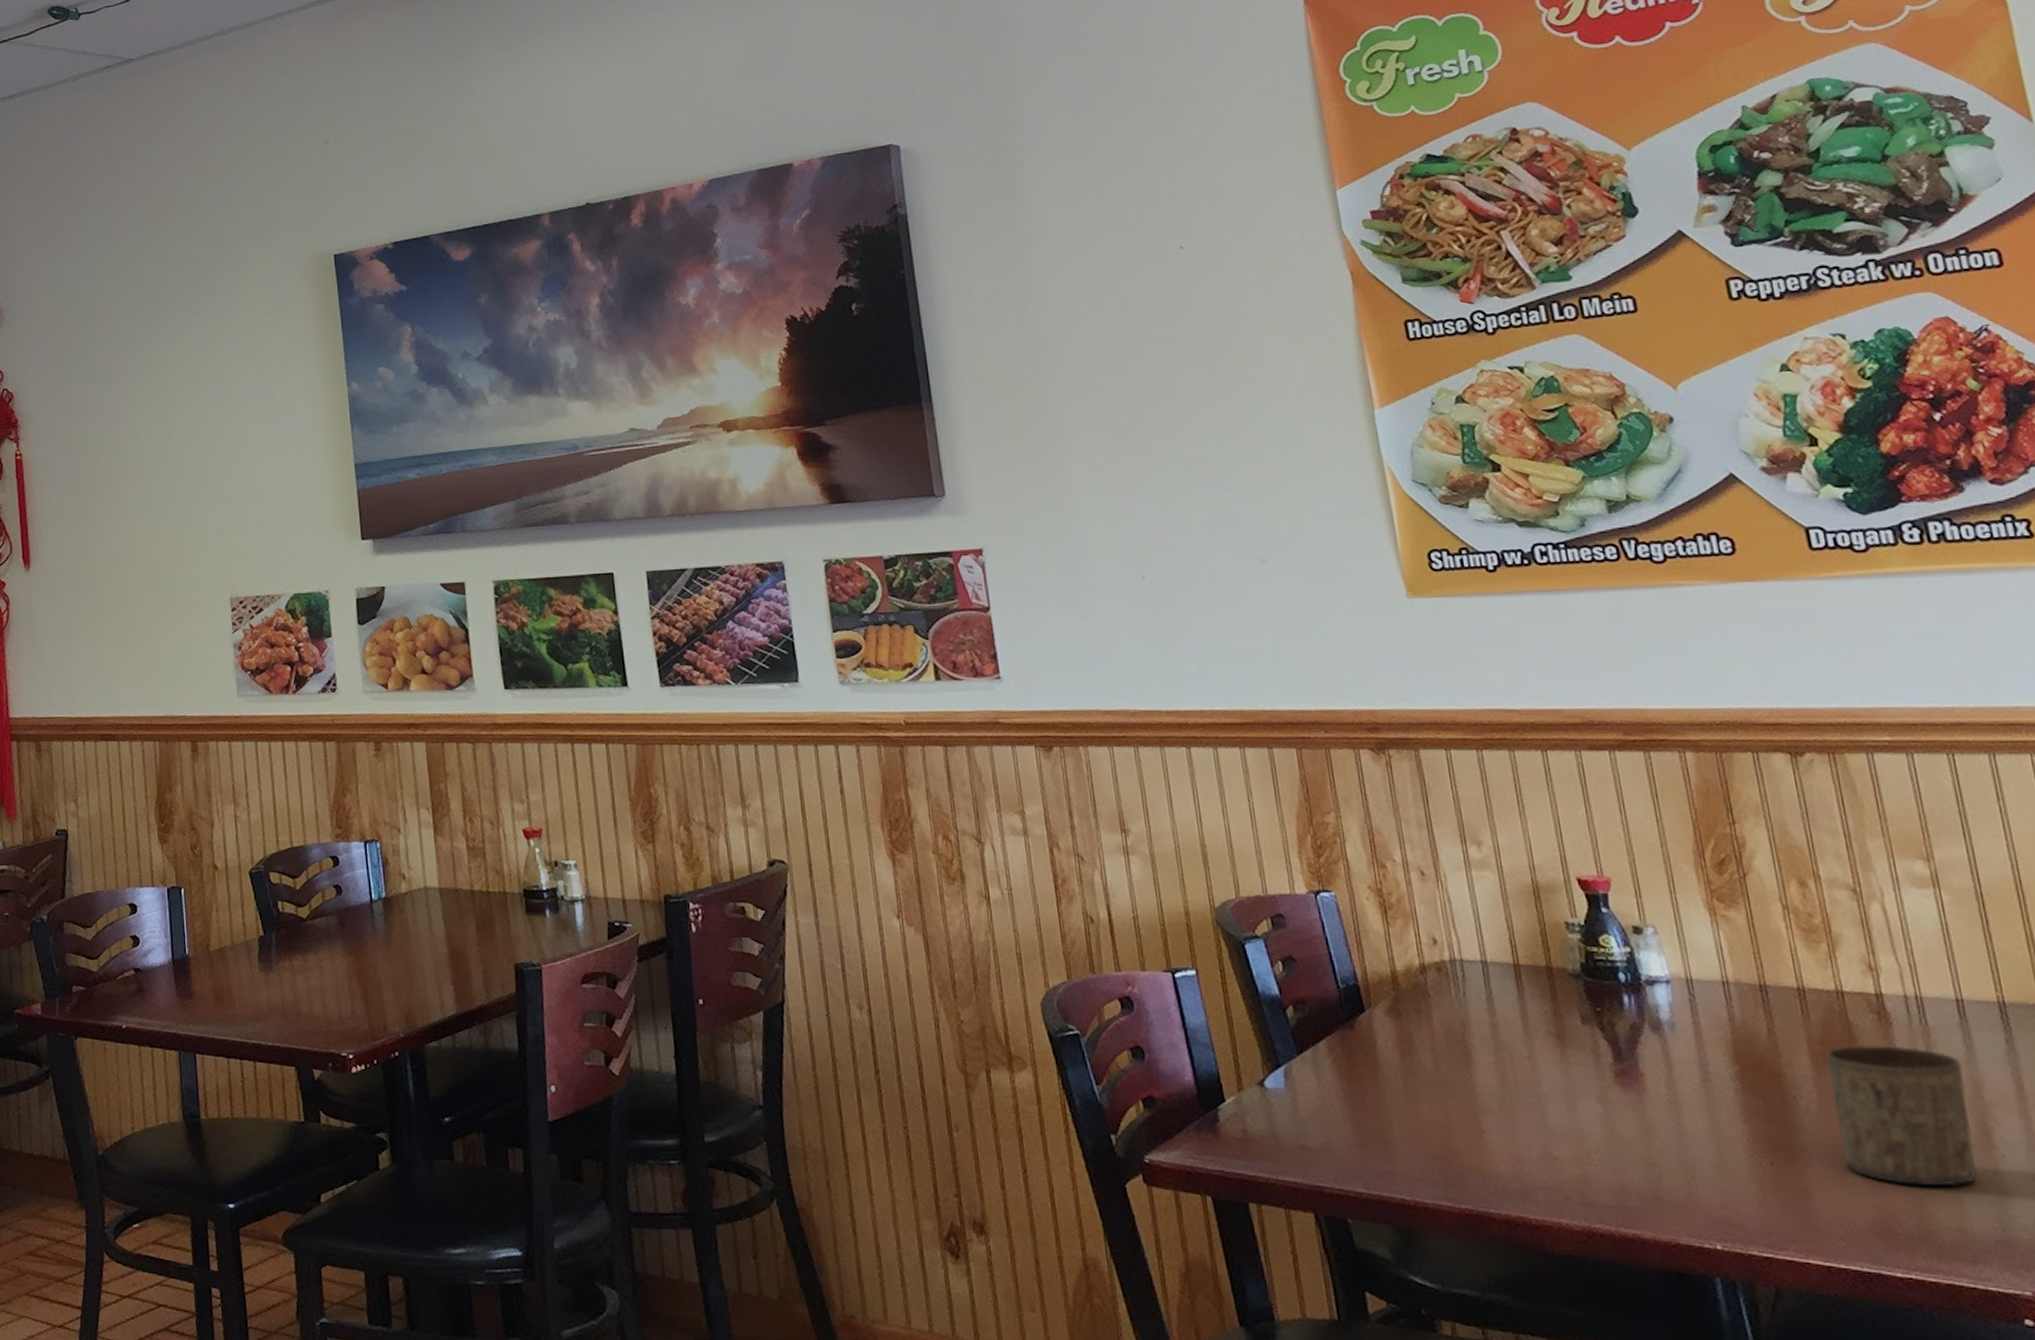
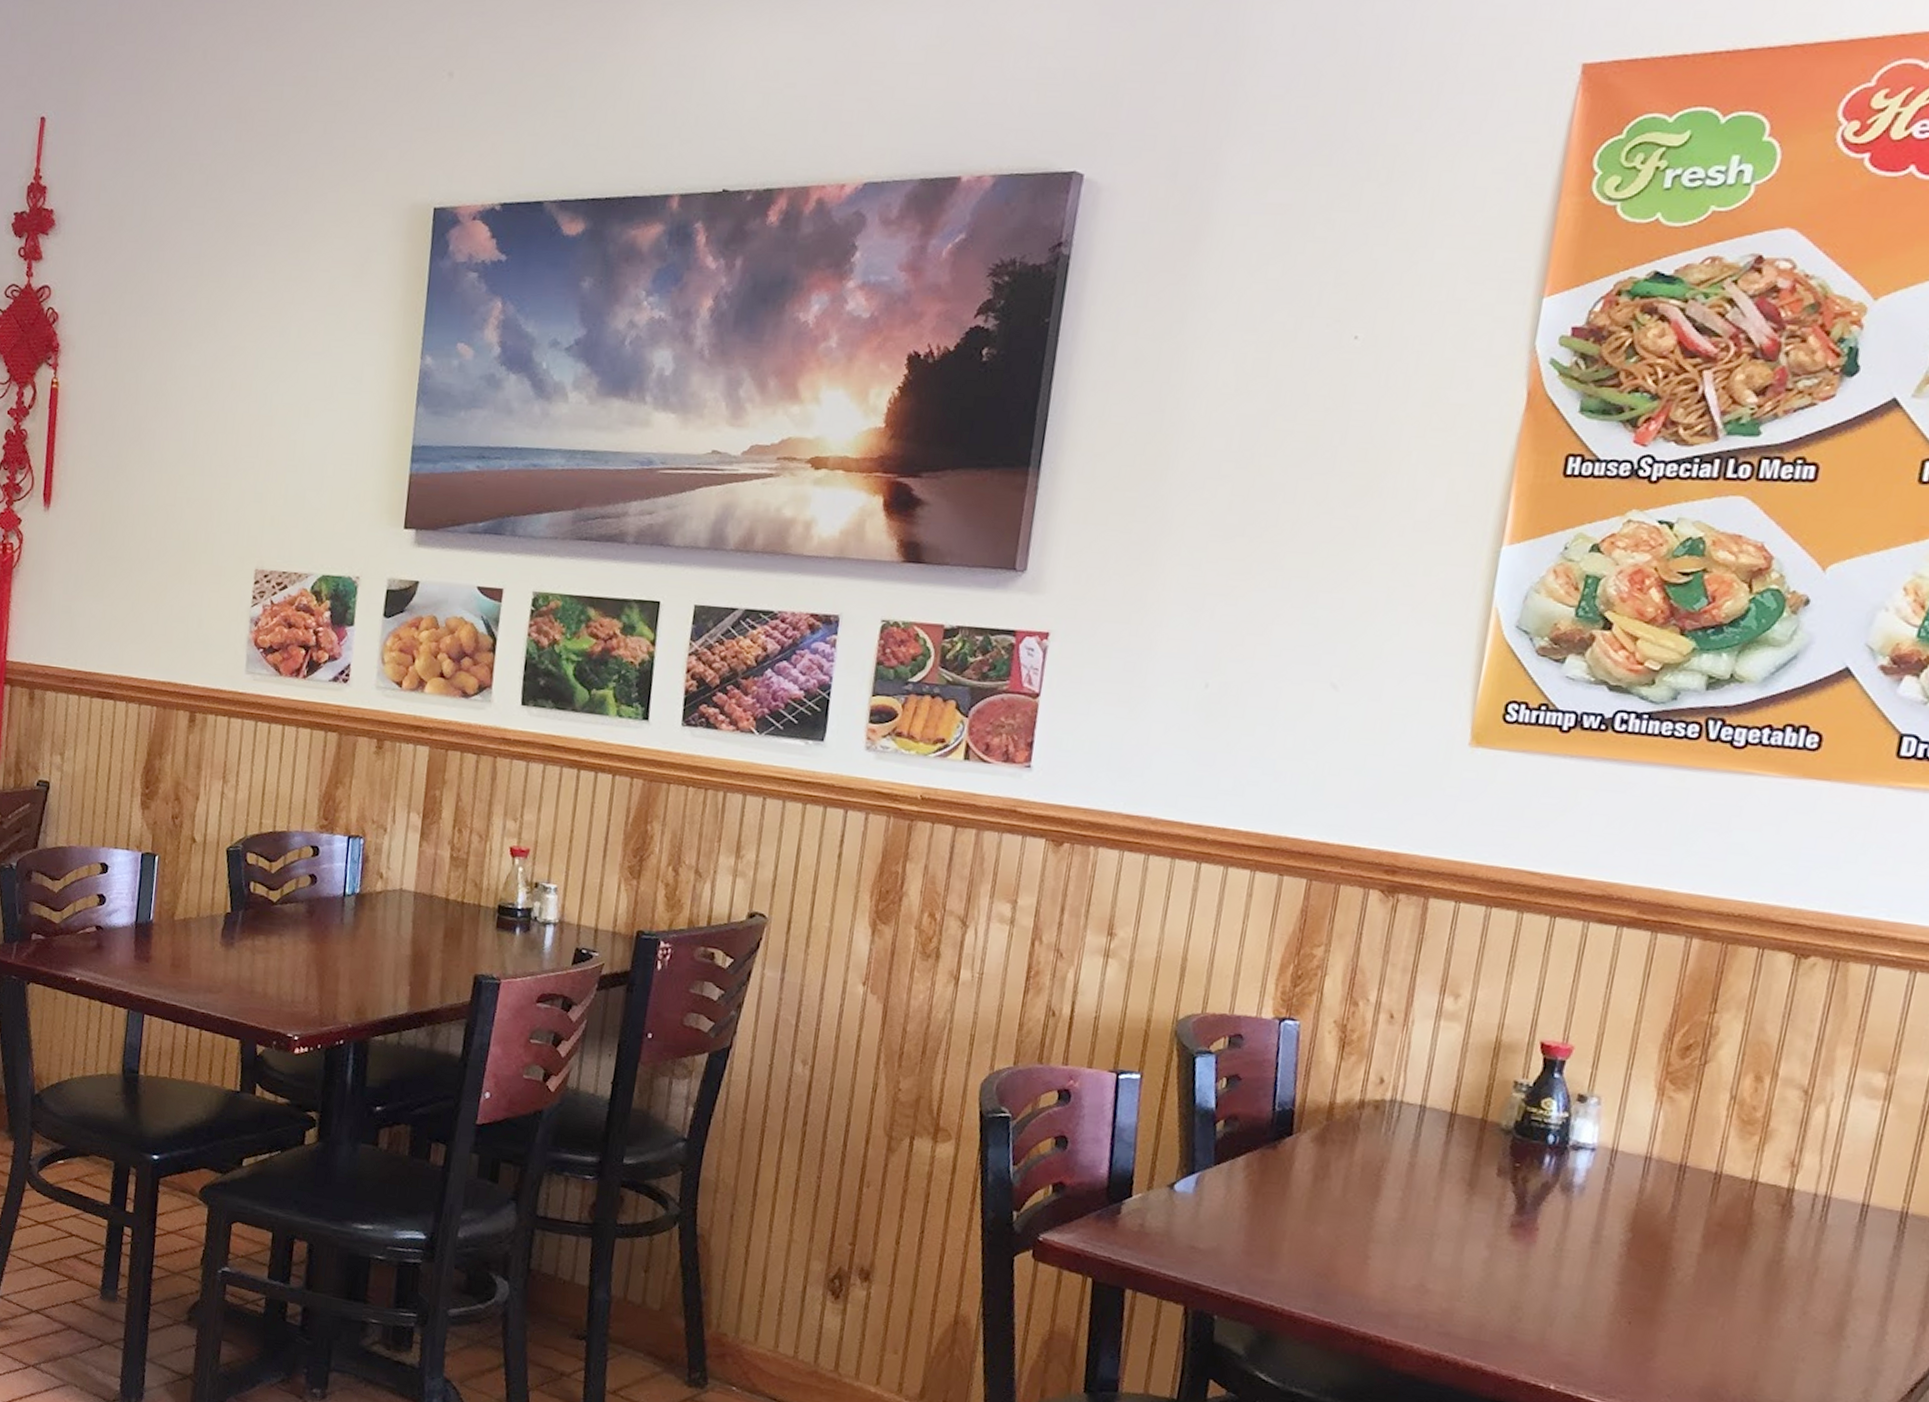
cup: present [1824,1045,1977,1187] -> none [1699,1230,1844,1366]

